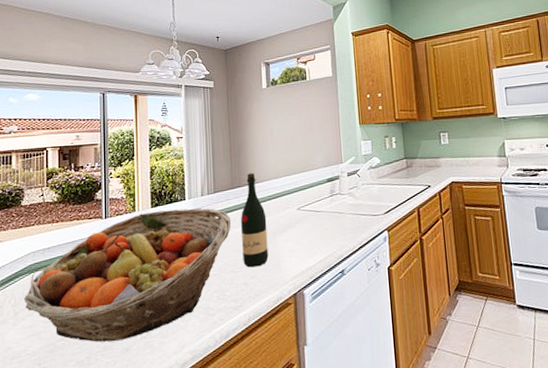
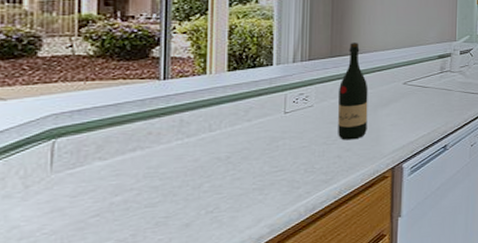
fruit basket: present [24,208,232,342] -> none [40,75,328,218]

